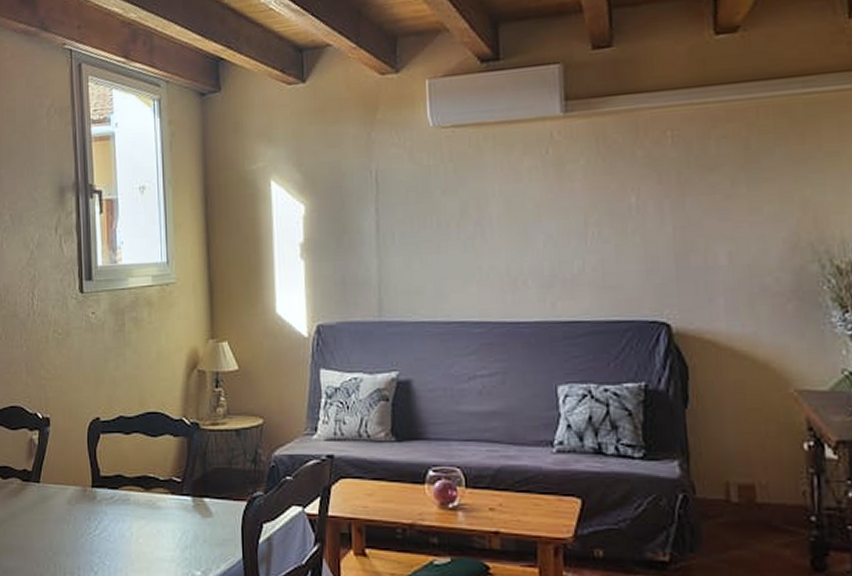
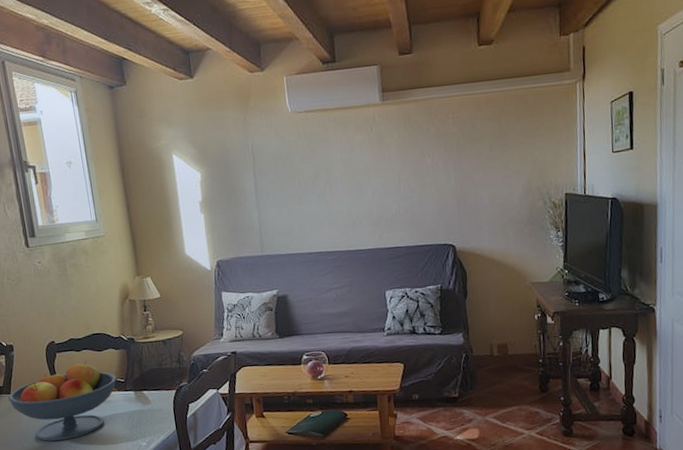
fruit bowl: none [35,448,172,555] -> present [7,361,117,442]

